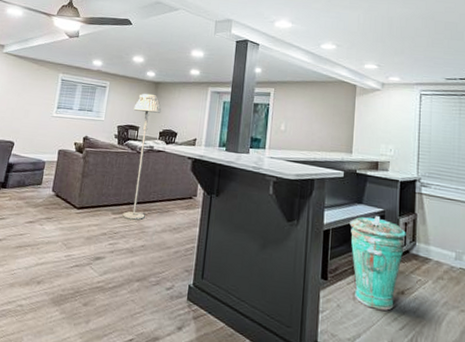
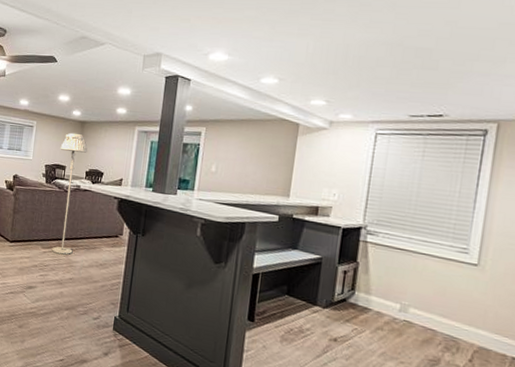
trash can: present [350,216,406,311] -> none [281,262,345,356]

